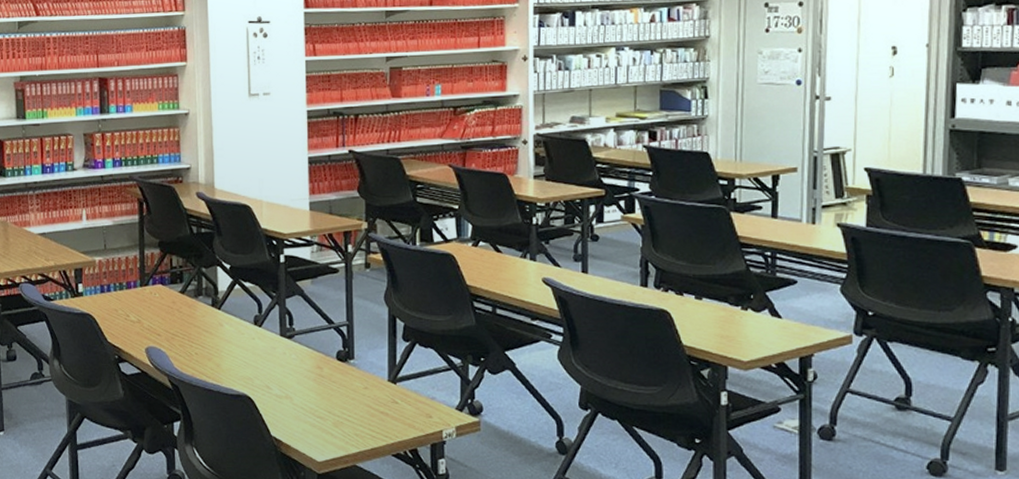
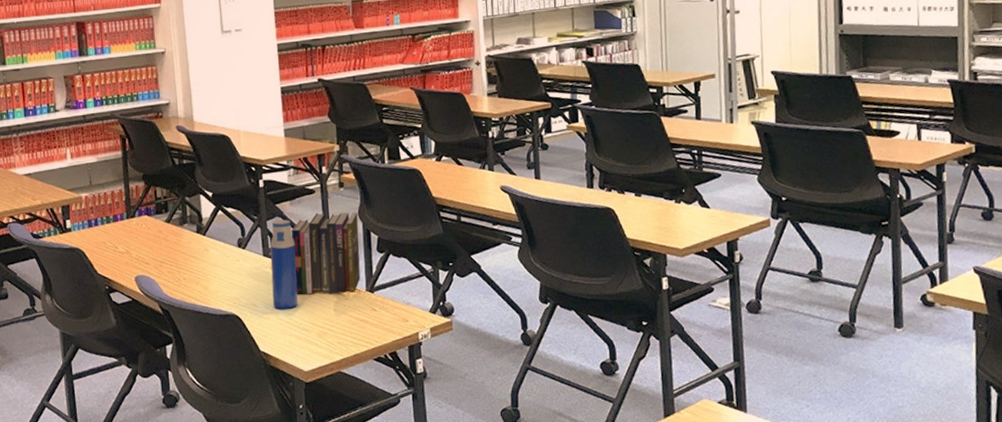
water bottle: none [287,299,315,394] -> present [270,220,298,309]
books: none [311,293,384,383] -> present [291,212,361,295]

